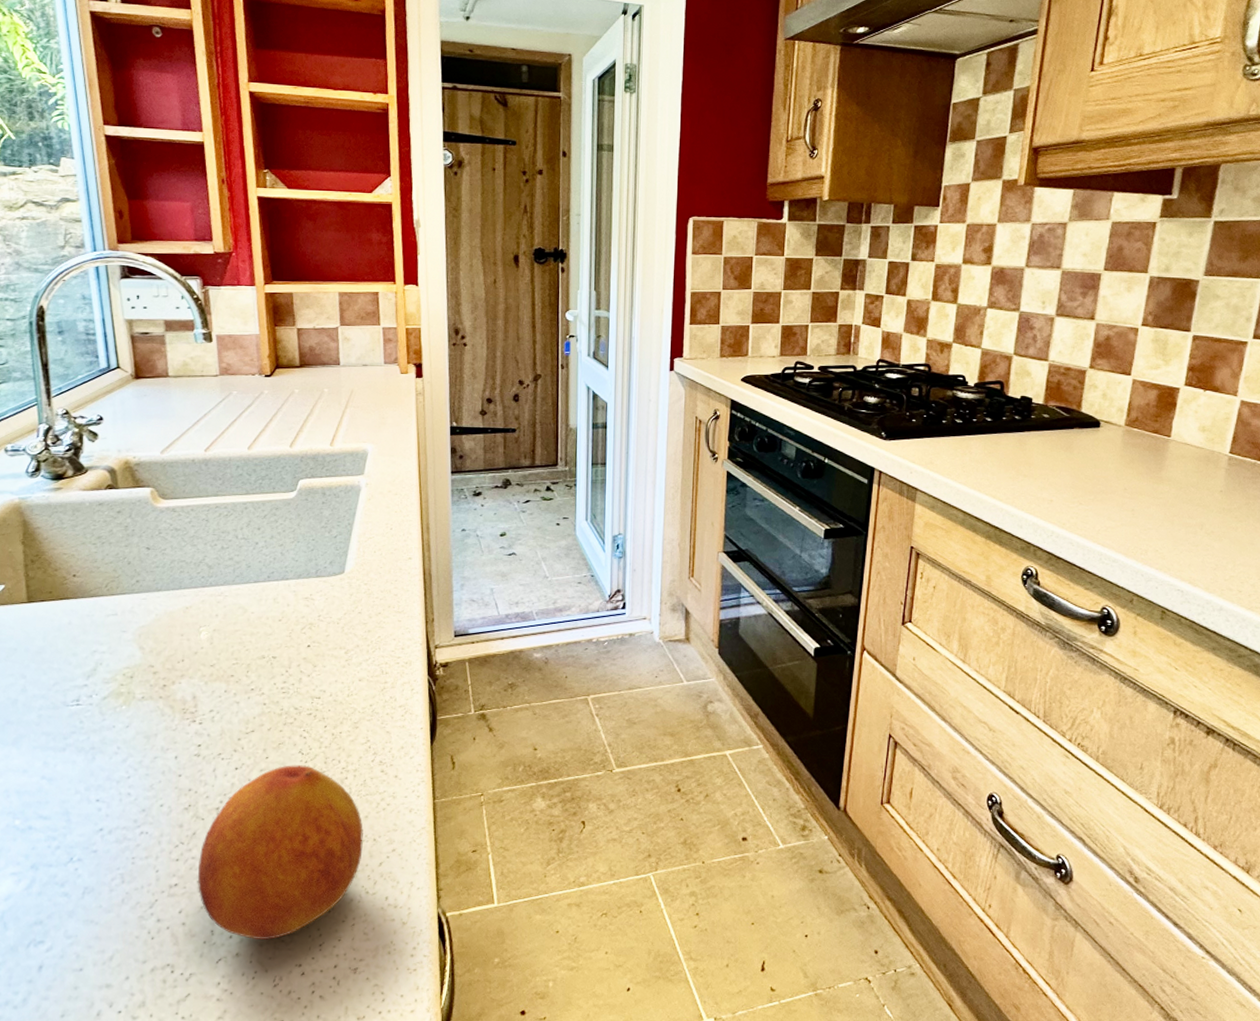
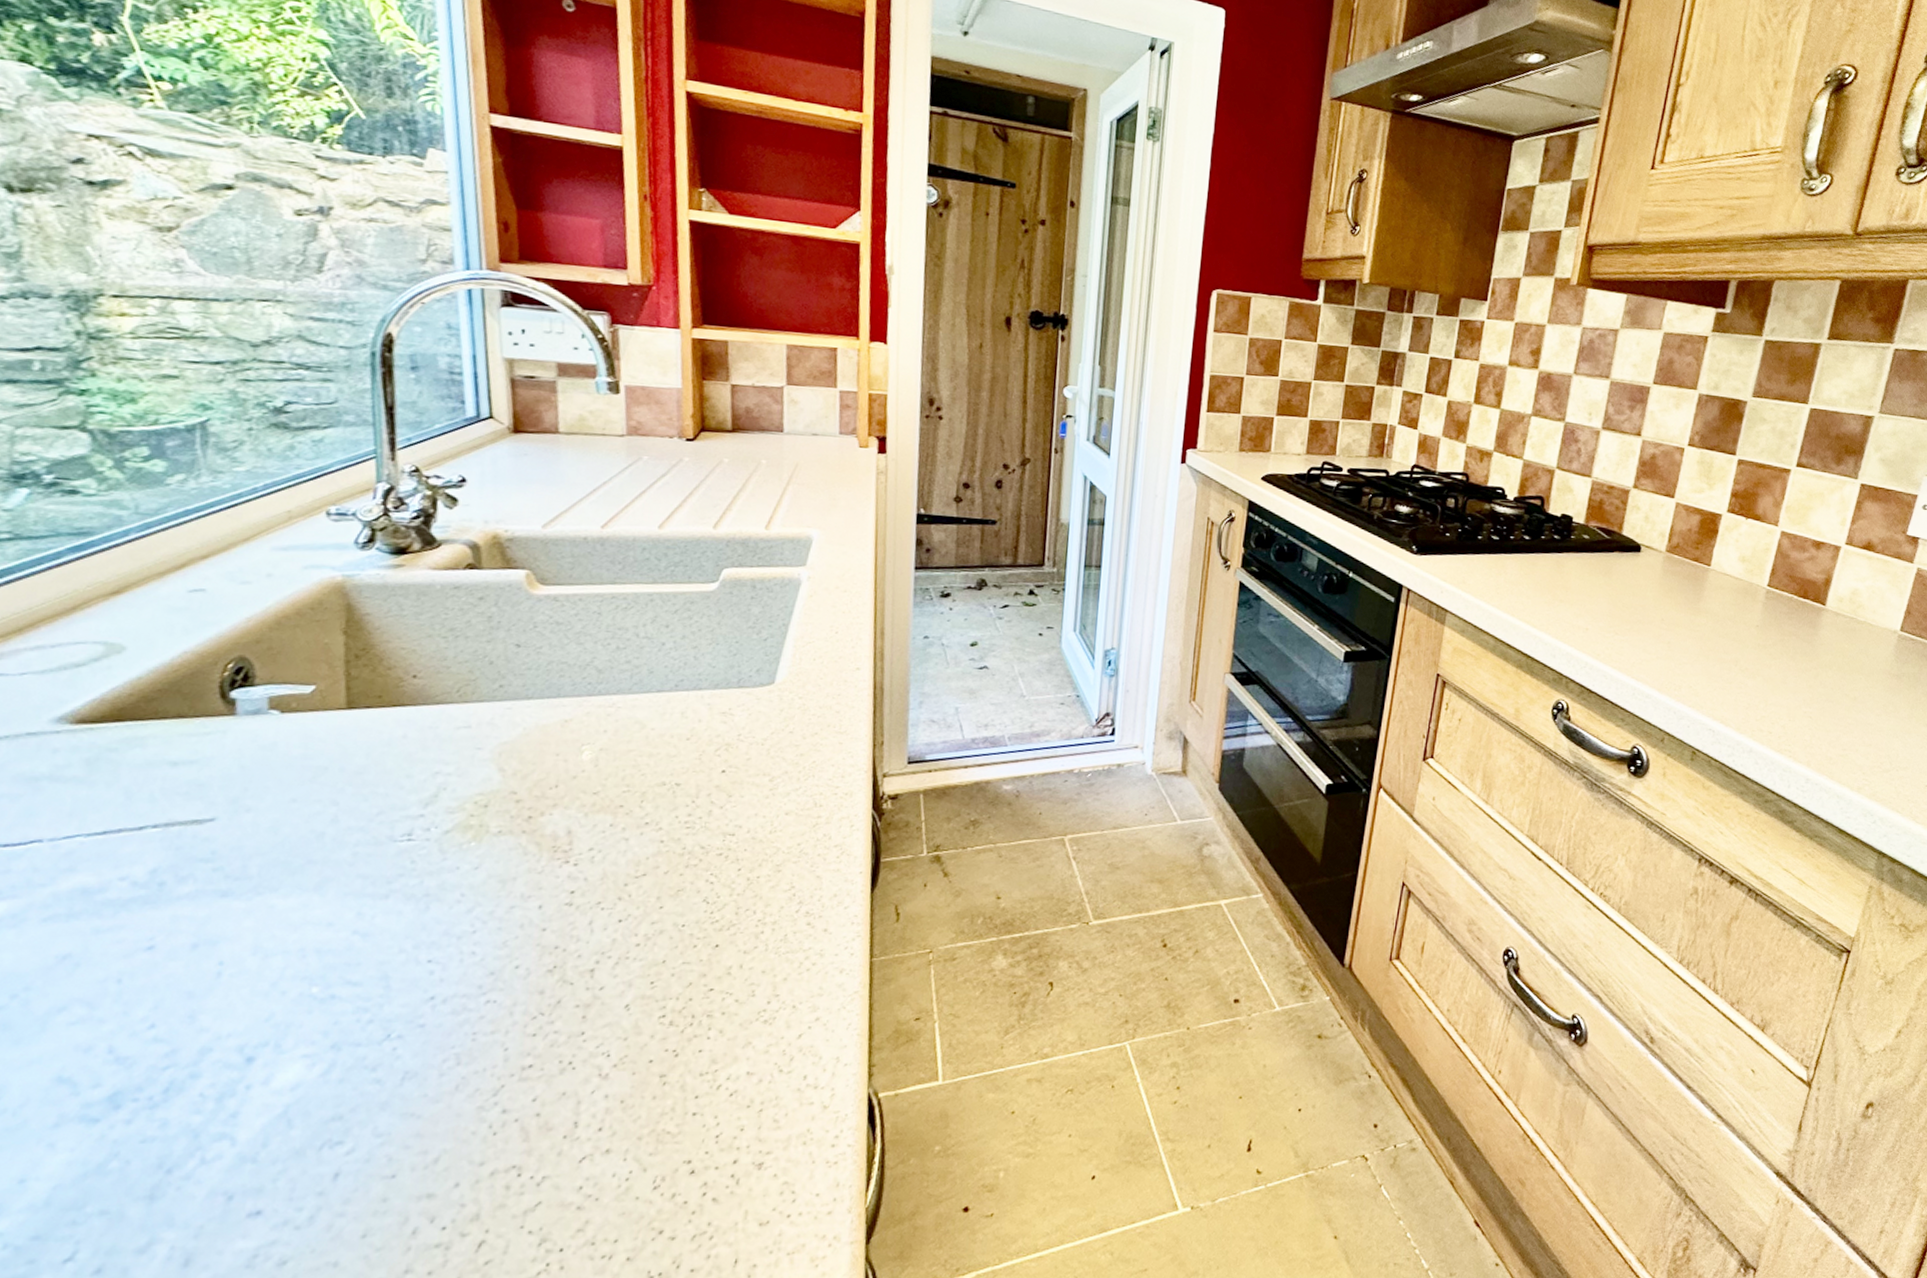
fruit: present [198,765,363,940] -> none [560,916,781,1131]

